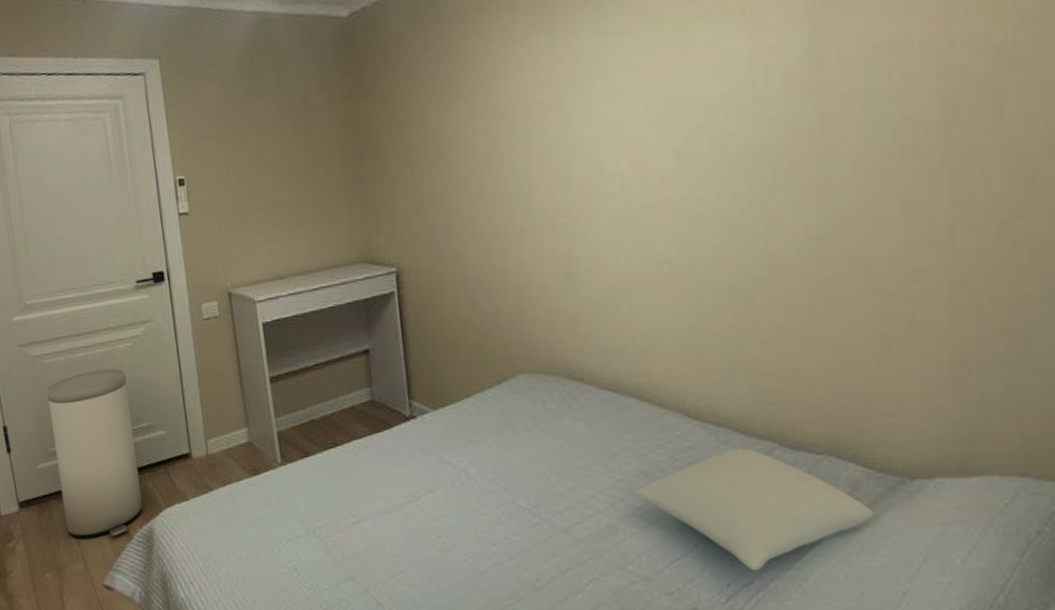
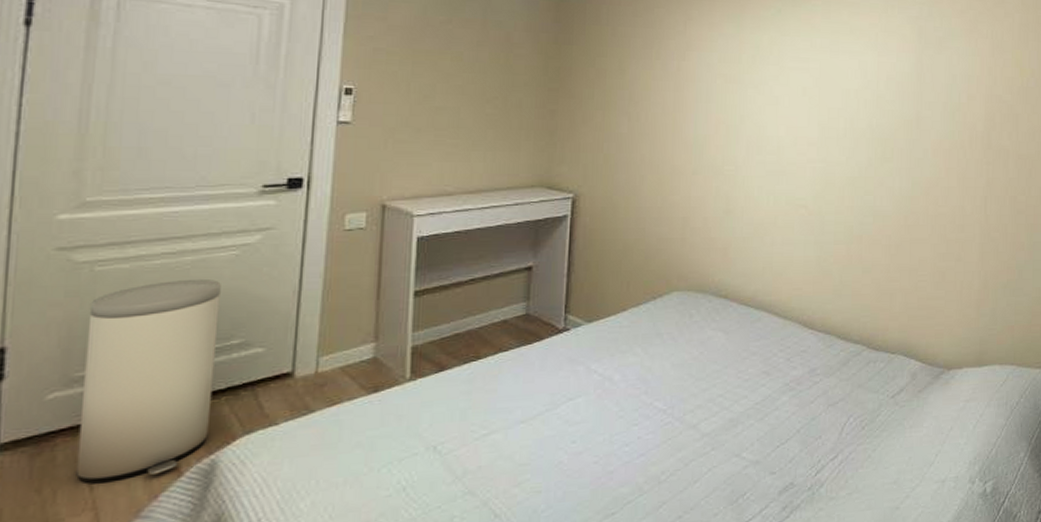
pillow: present [634,448,873,571] -> none [756,350,923,448]

